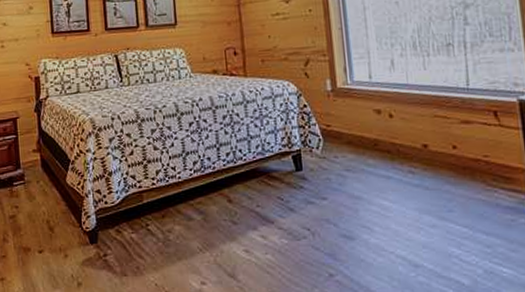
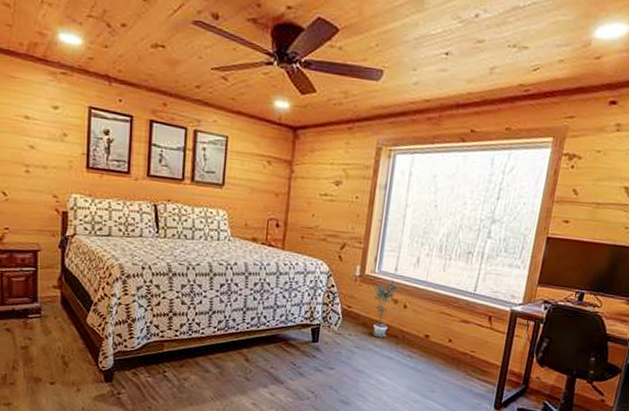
potted plant: none [348,89,379,155] -> present [372,280,399,338]

